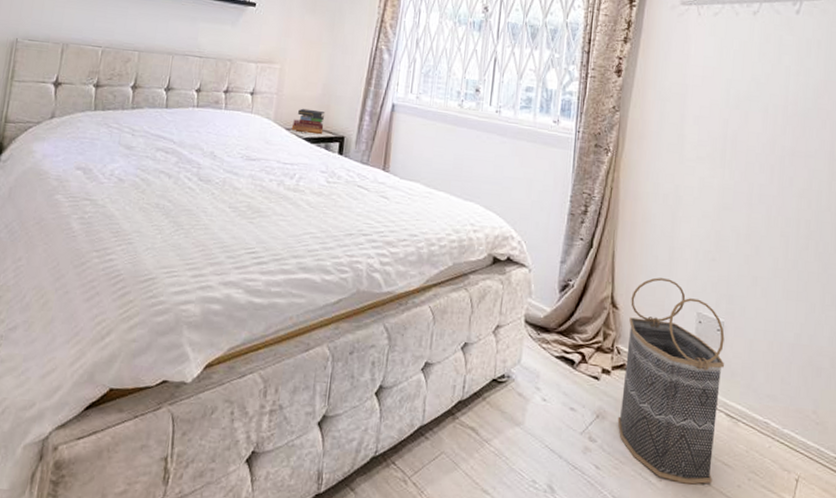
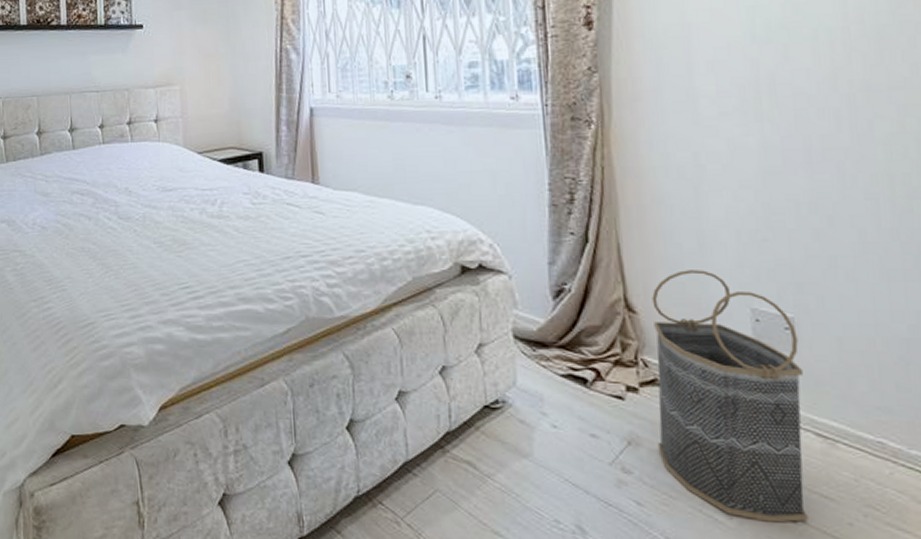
books: present [291,108,326,134] -> none [203,127,238,154]

